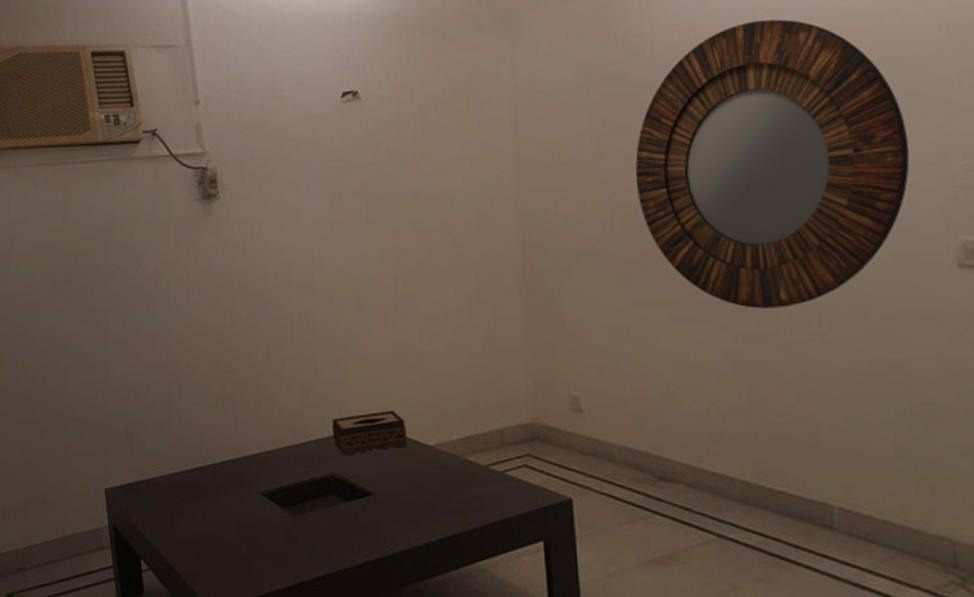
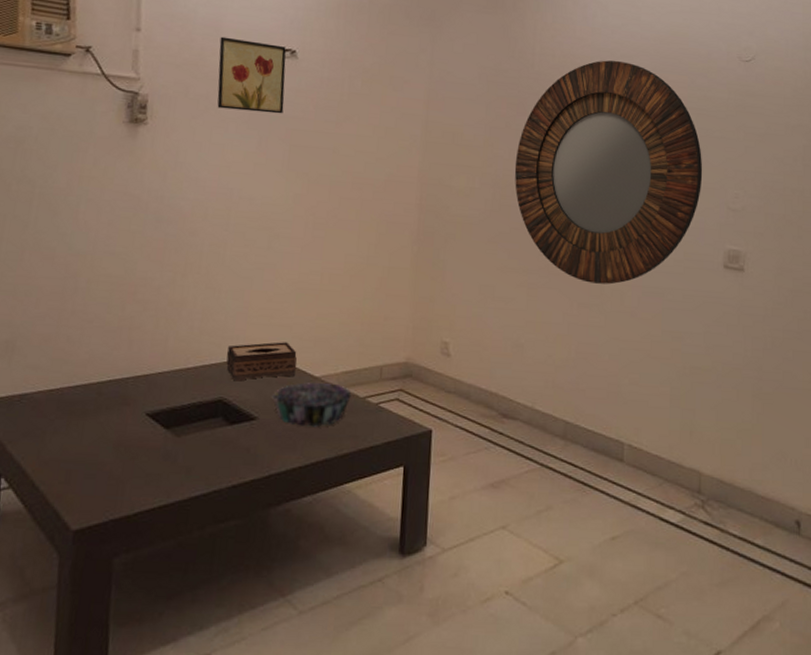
wall art: none [277,89,354,169] -> present [217,36,286,114]
decorative bowl: none [384,453,472,501] -> present [271,382,352,427]

